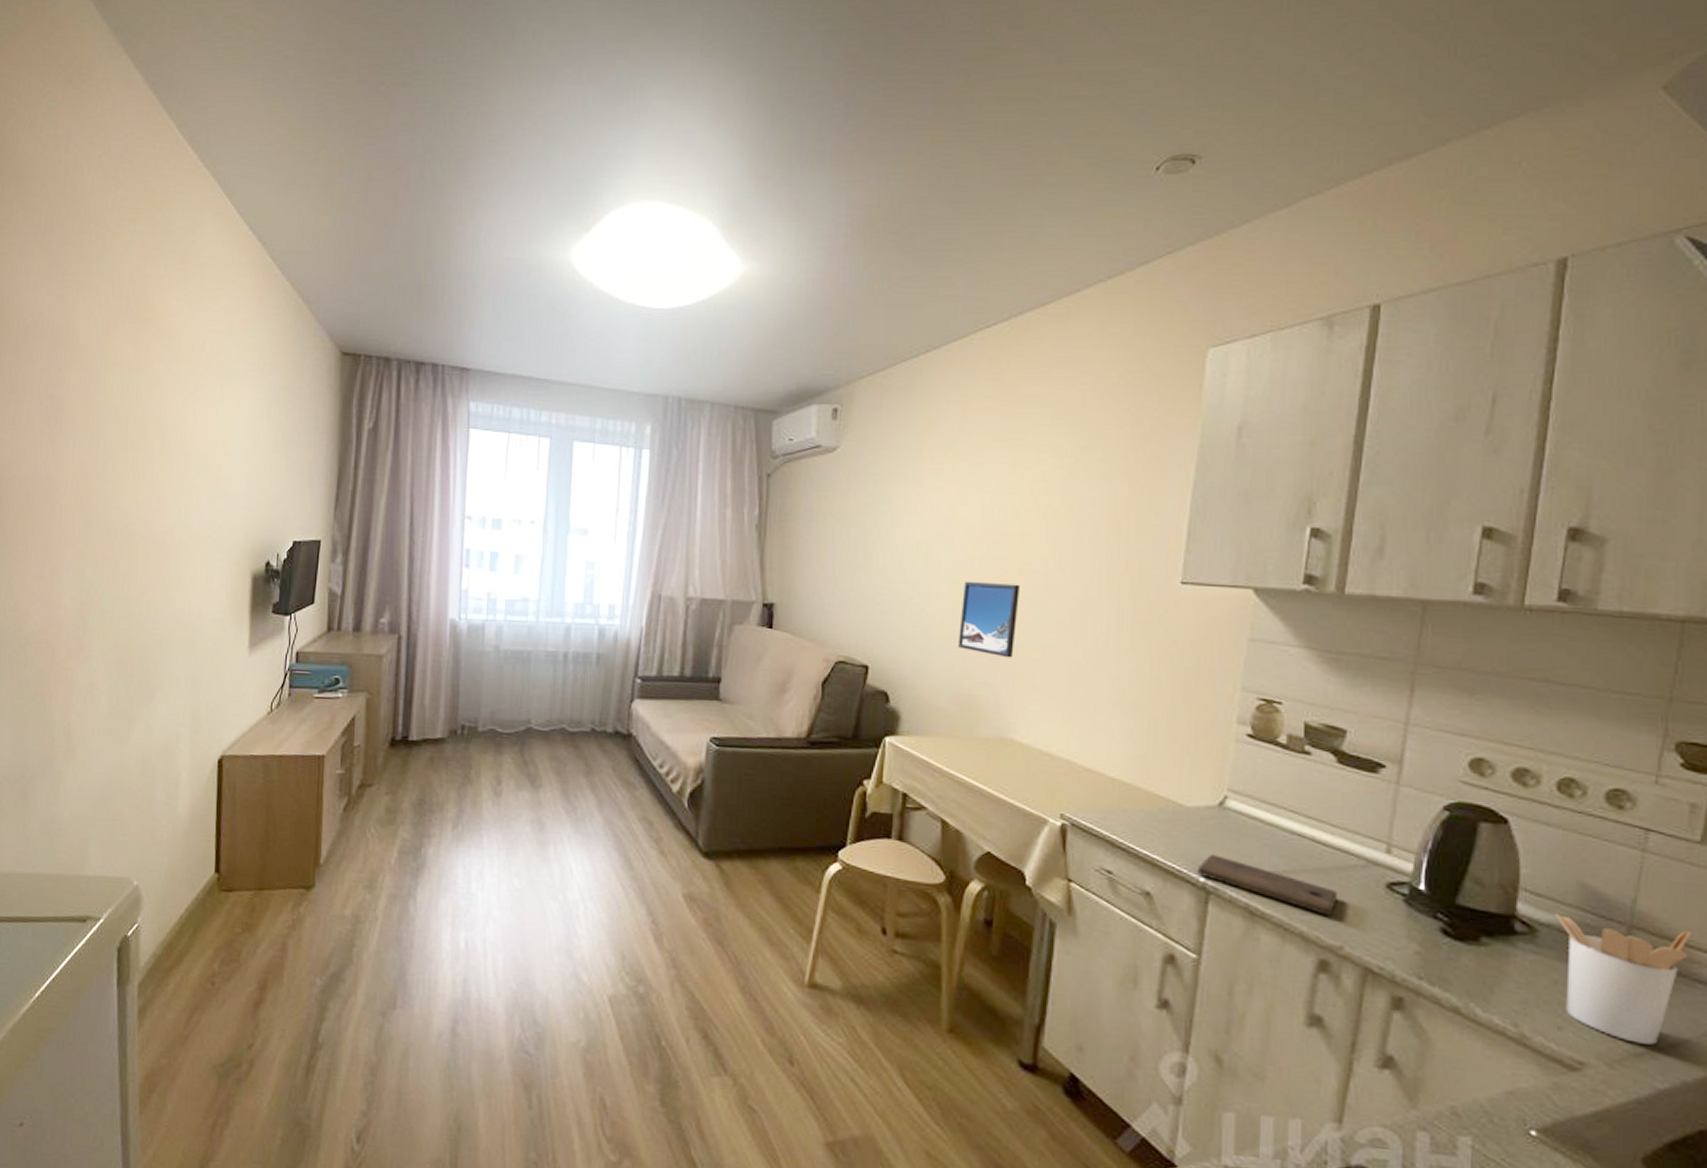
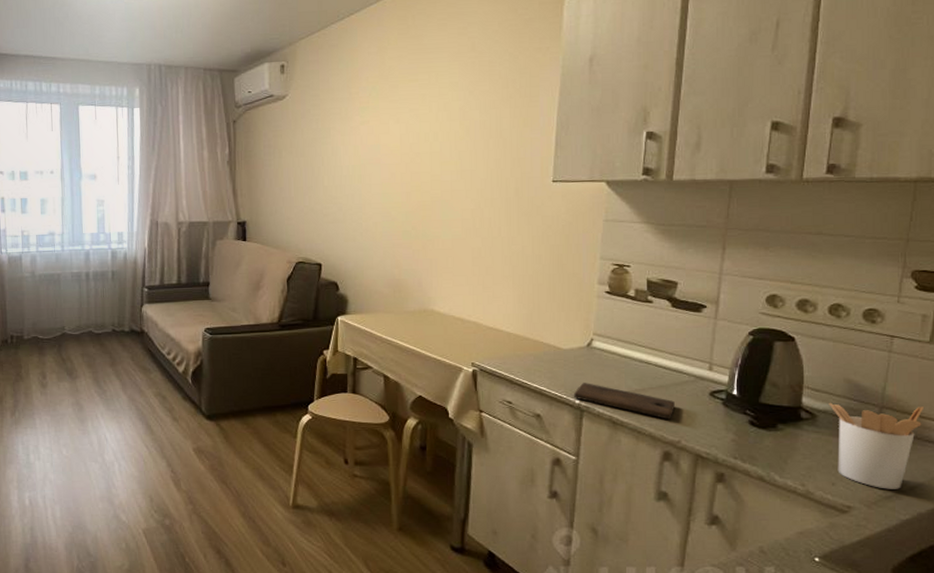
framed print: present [959,581,1020,658] -> none [388,192,432,249]

